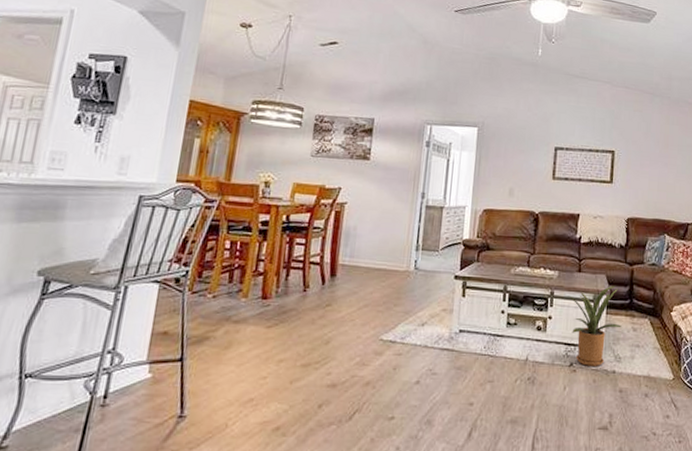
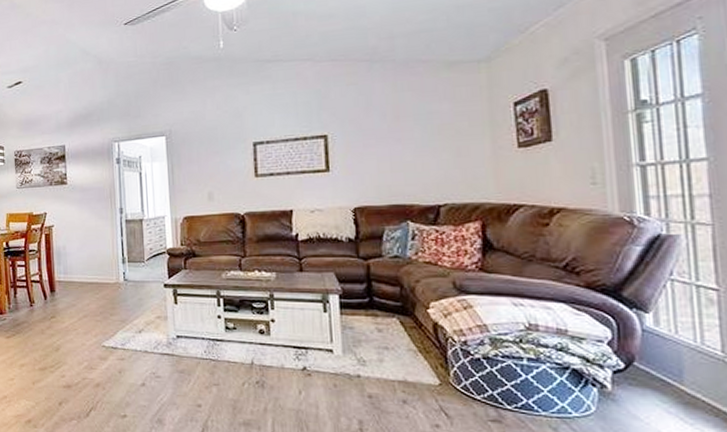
house plant: present [559,286,623,366] -> none [280,284,364,370]

